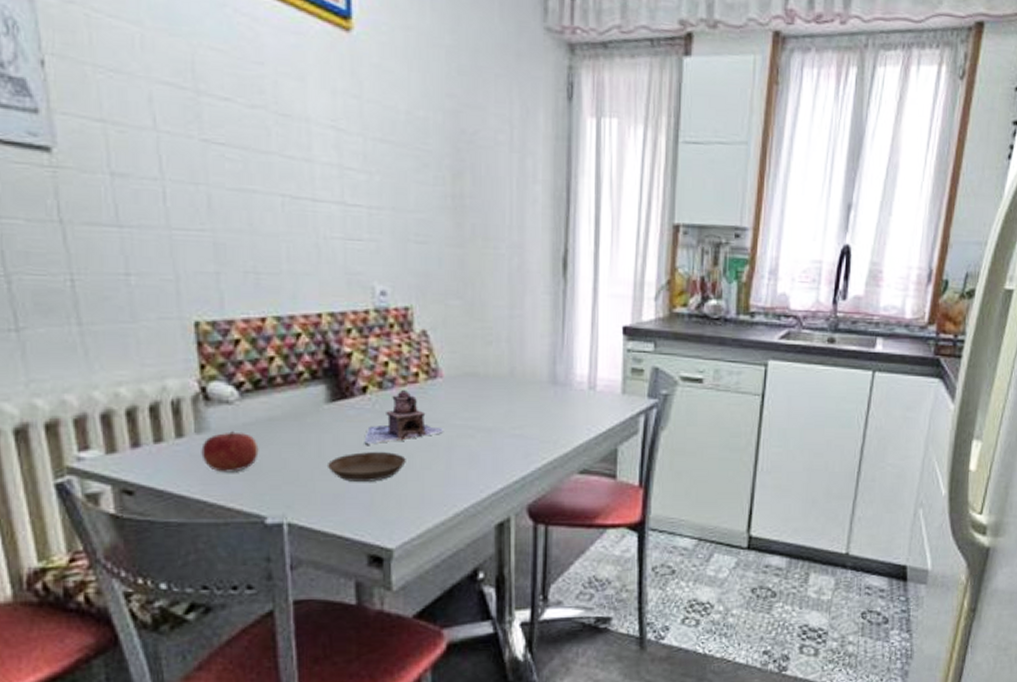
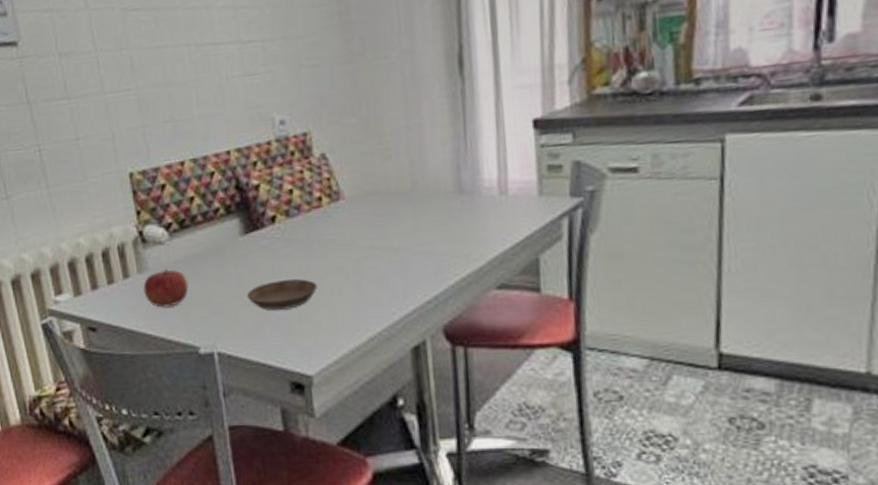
teapot: present [364,389,443,446] -> none [277,215,350,275]

